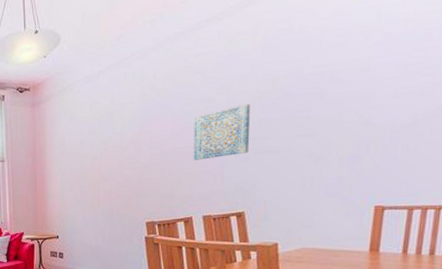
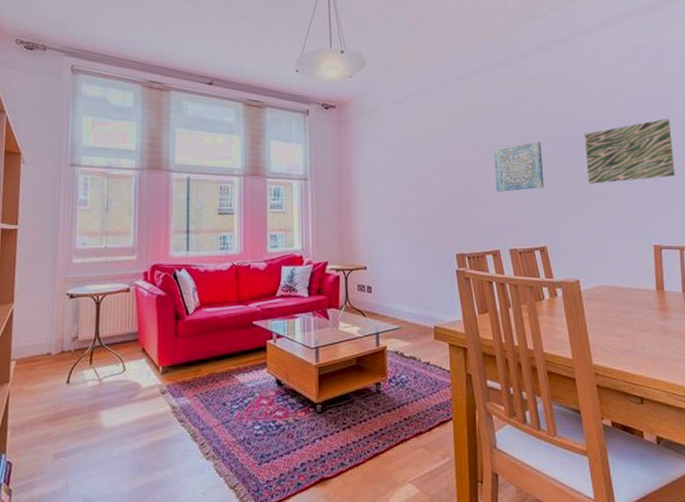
wall art: none [303,60,425,145] -> present [584,118,676,184]

